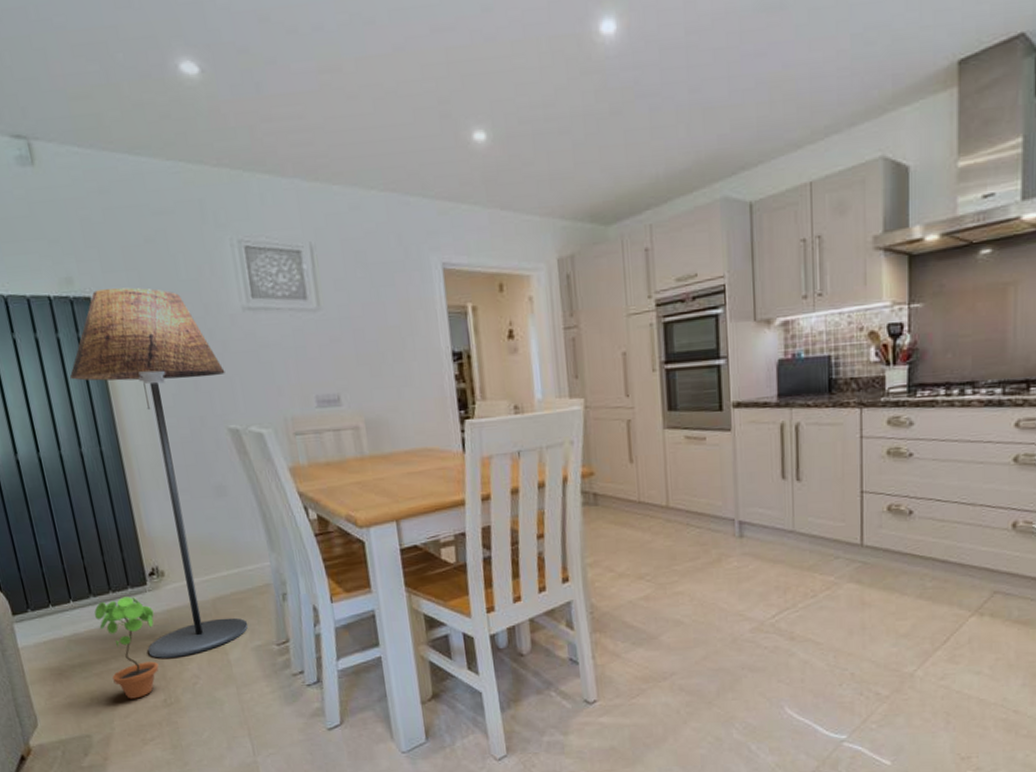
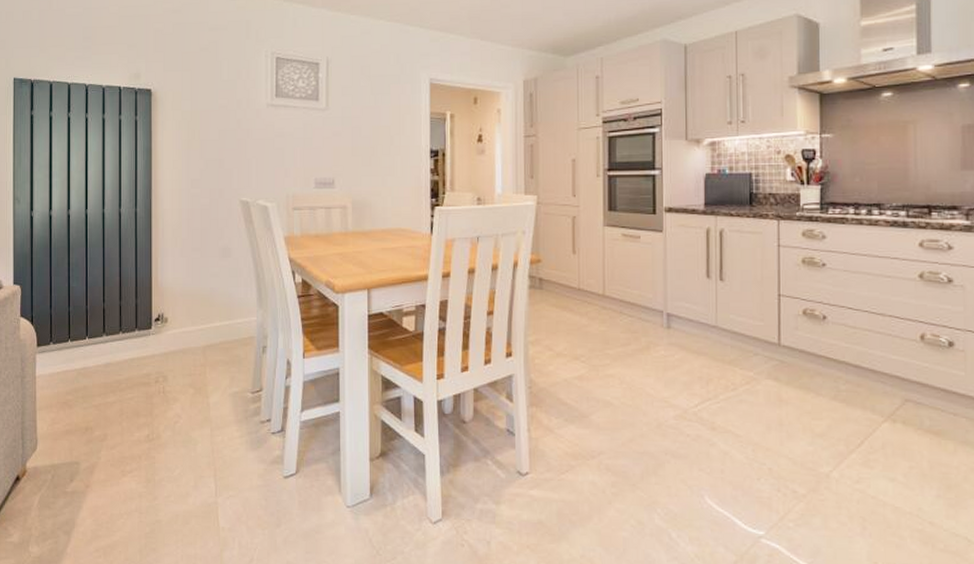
floor lamp: present [69,287,249,658] -> none [123,84,245,397]
potted plant: present [94,596,159,699] -> none [103,338,153,432]

